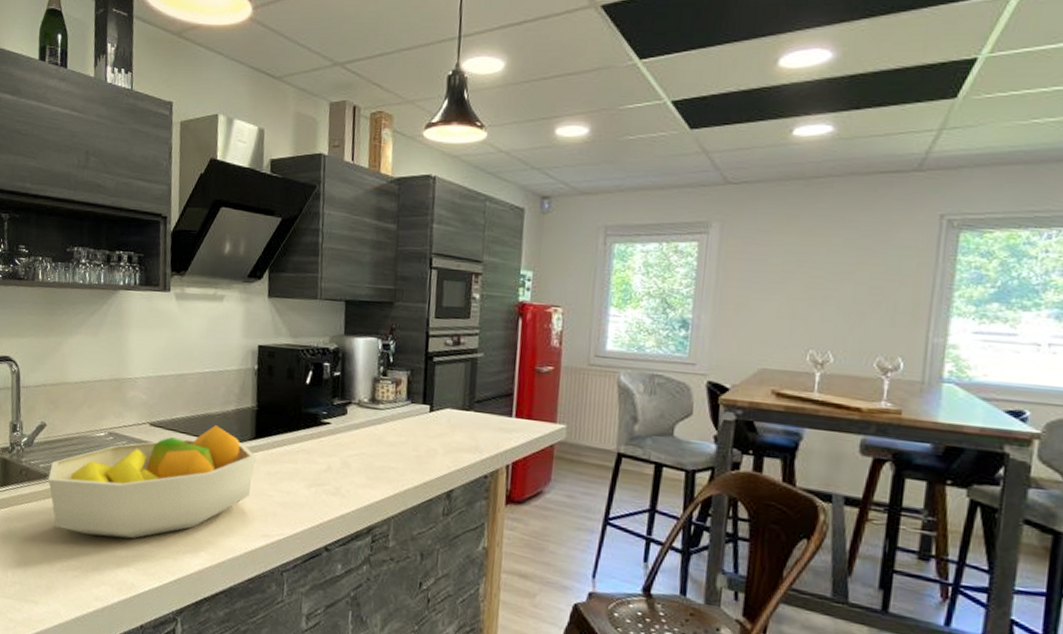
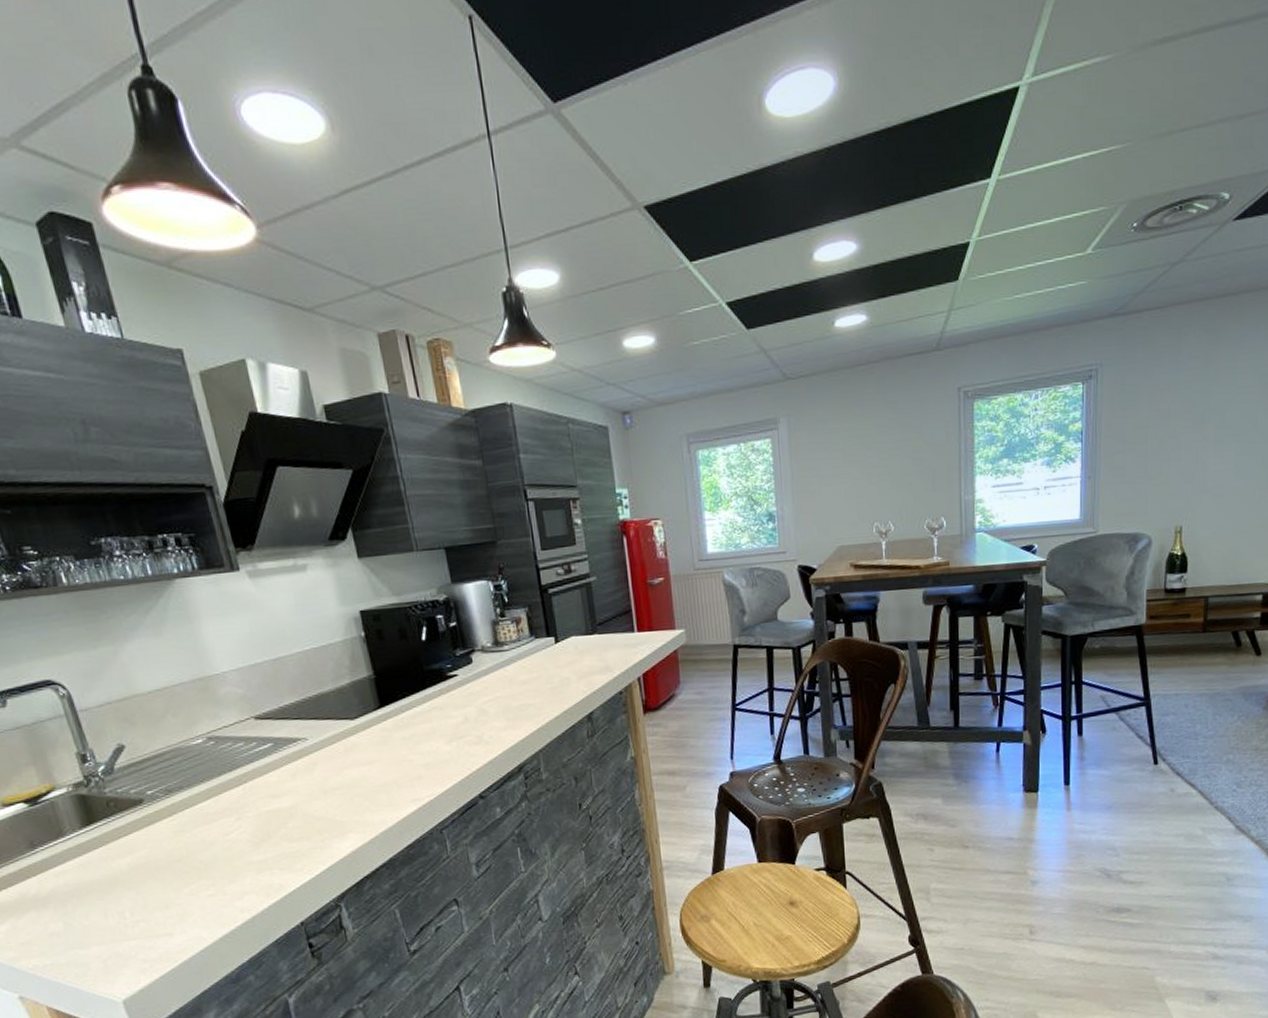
fruit bowl: present [48,425,256,539] -> none [144,703,388,852]

